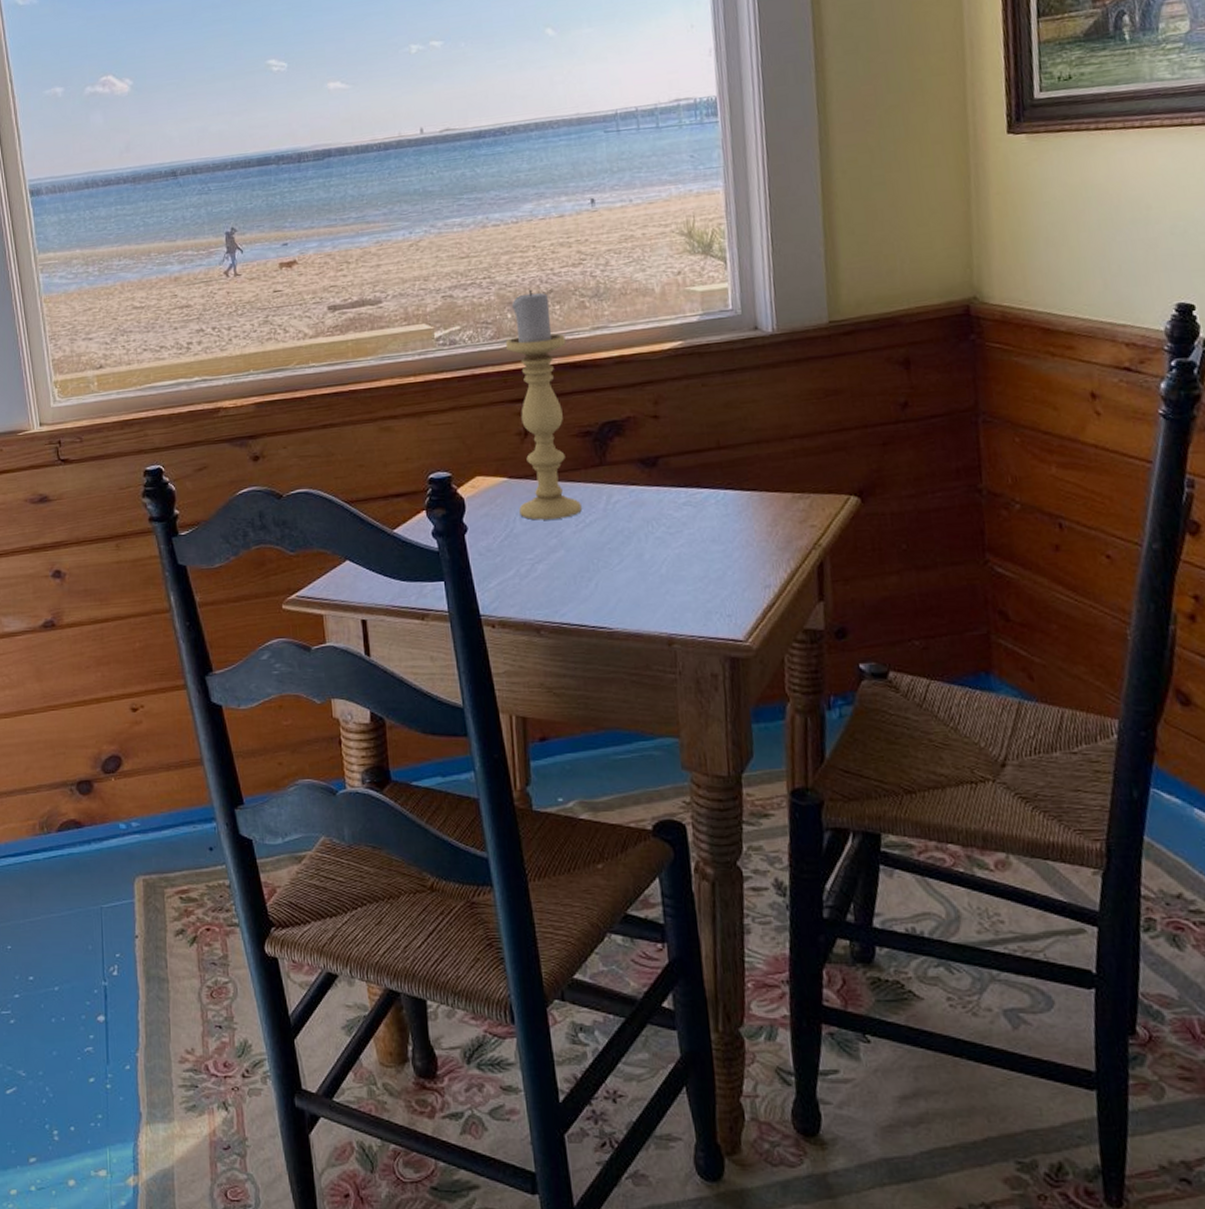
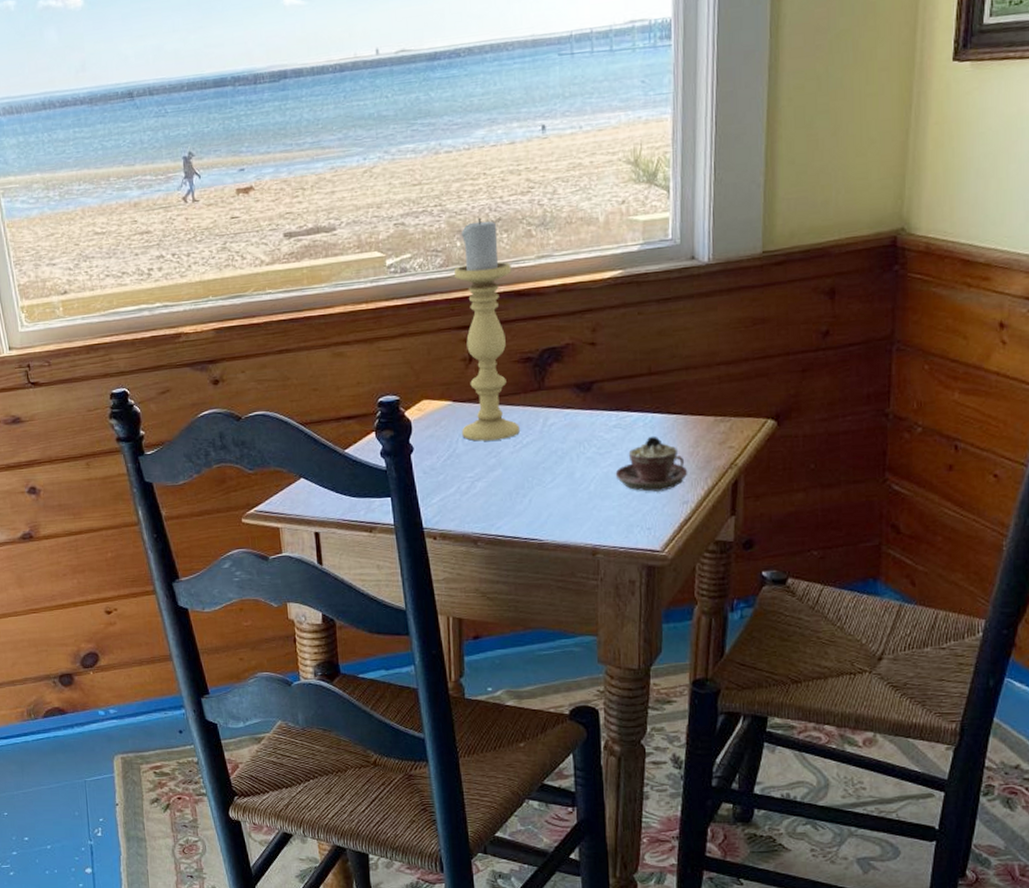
teacup: none [688,514,768,575] -> present [615,436,688,492]

